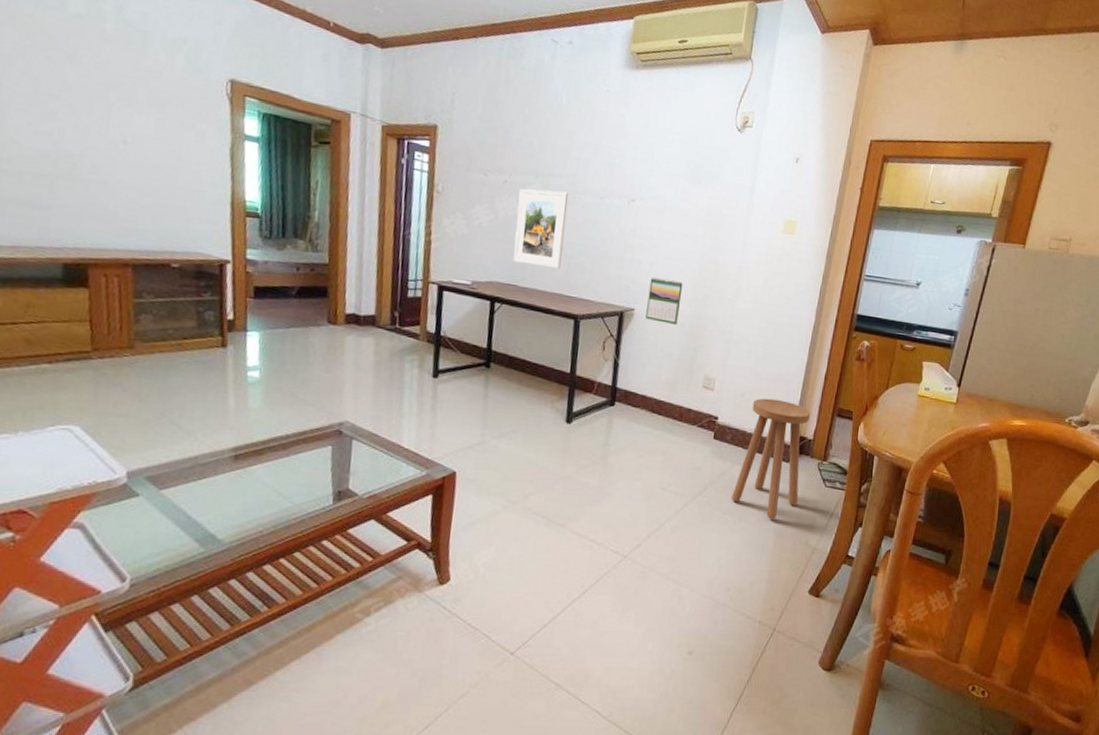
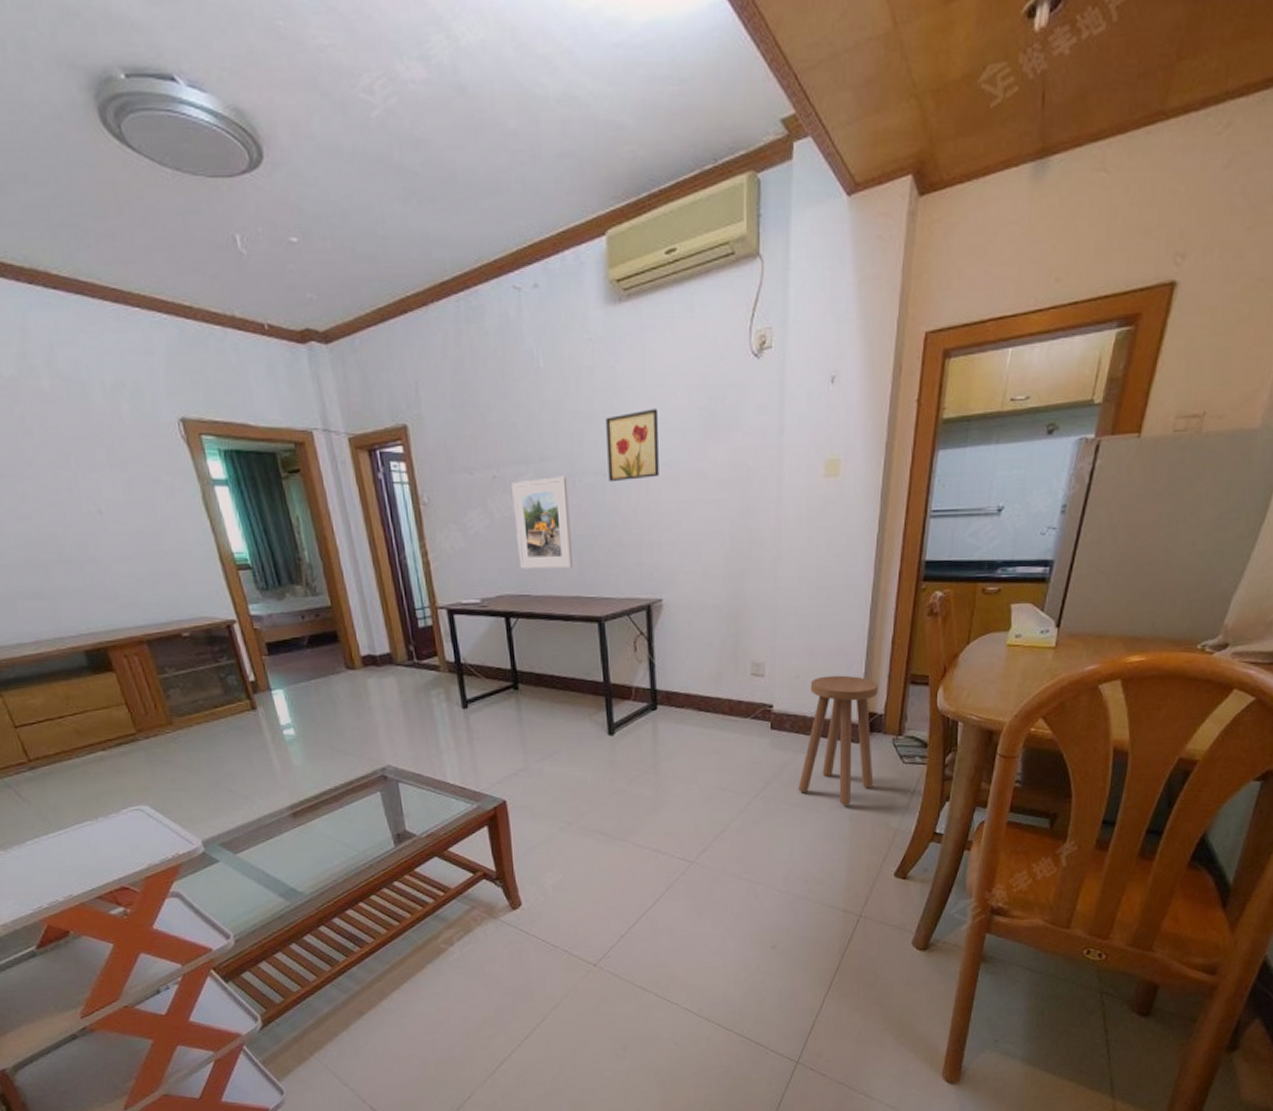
wall art: none [604,152,655,208] -> present [606,409,659,483]
calendar: present [645,276,683,326] -> none [675,558,714,611]

